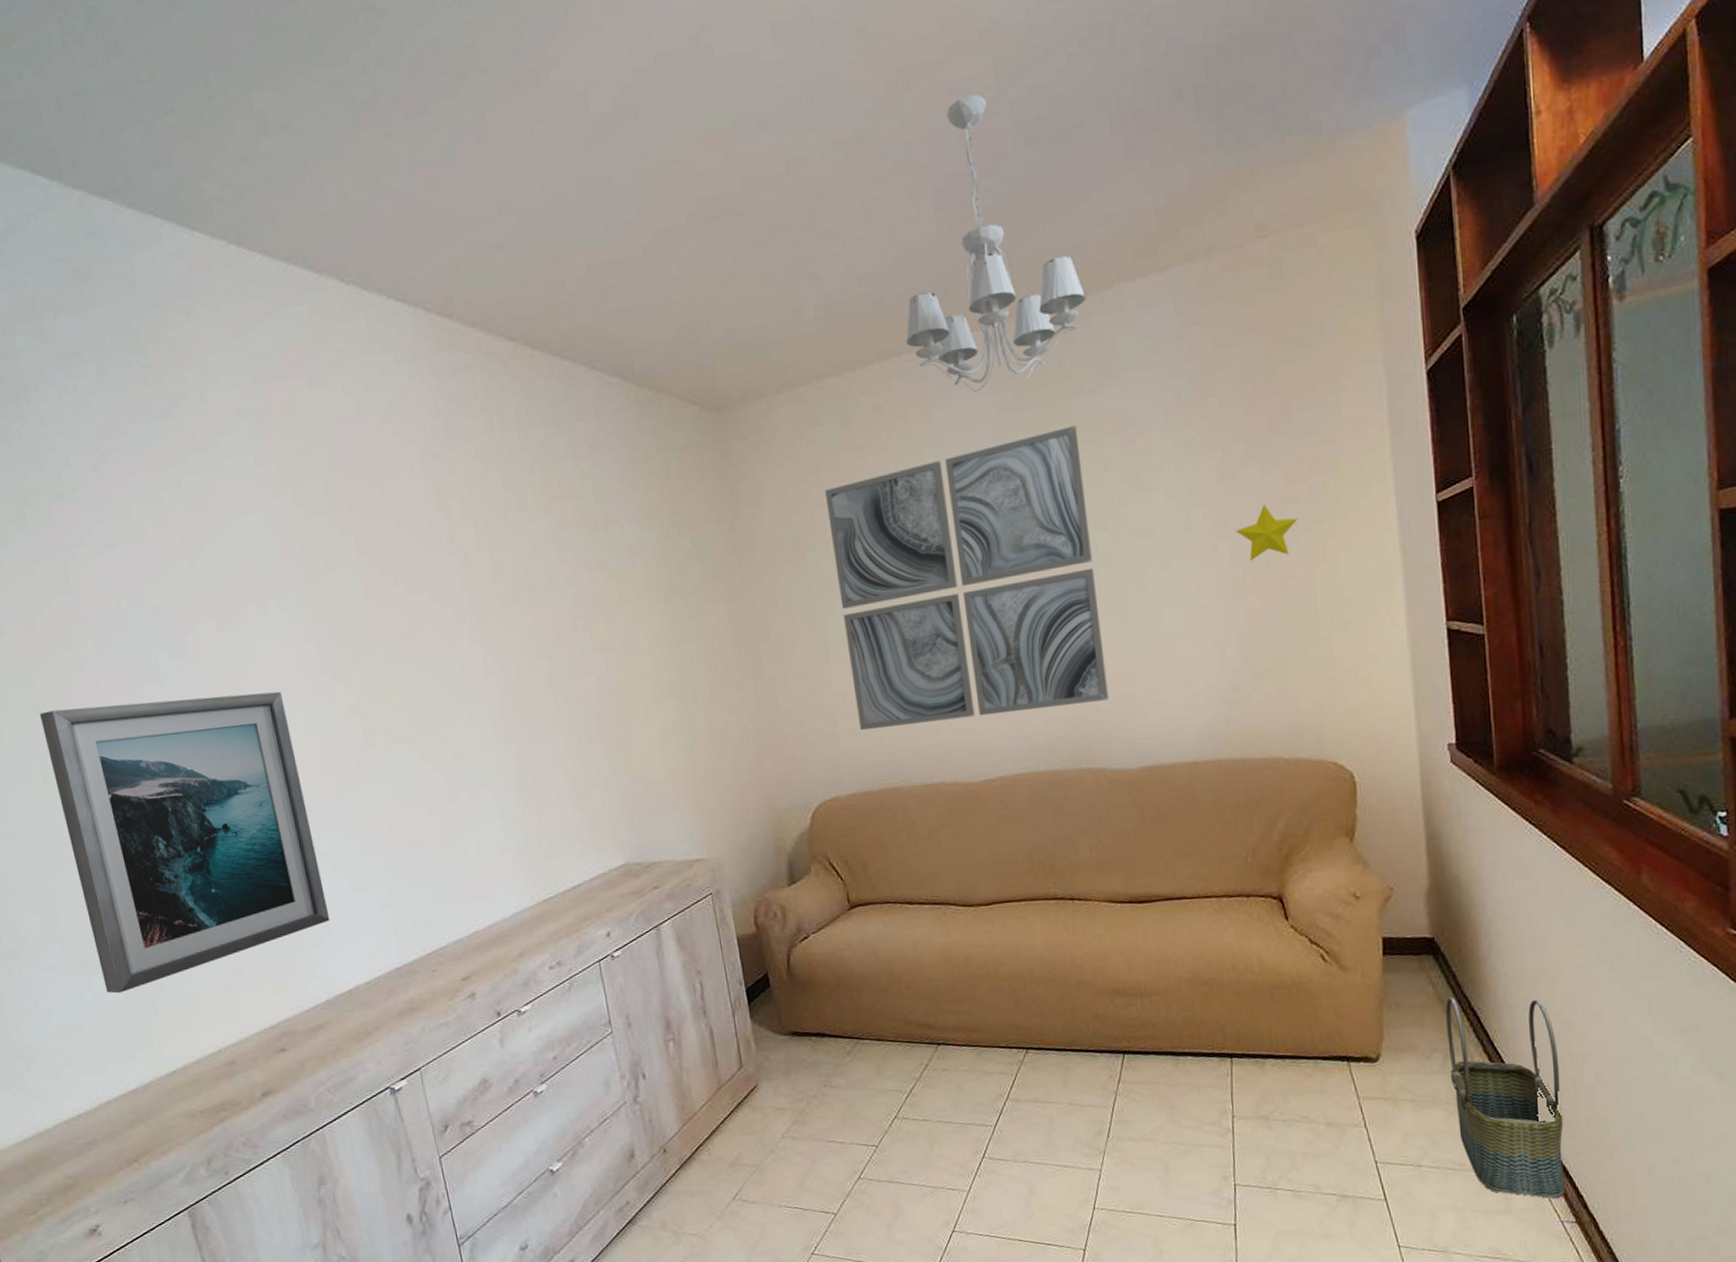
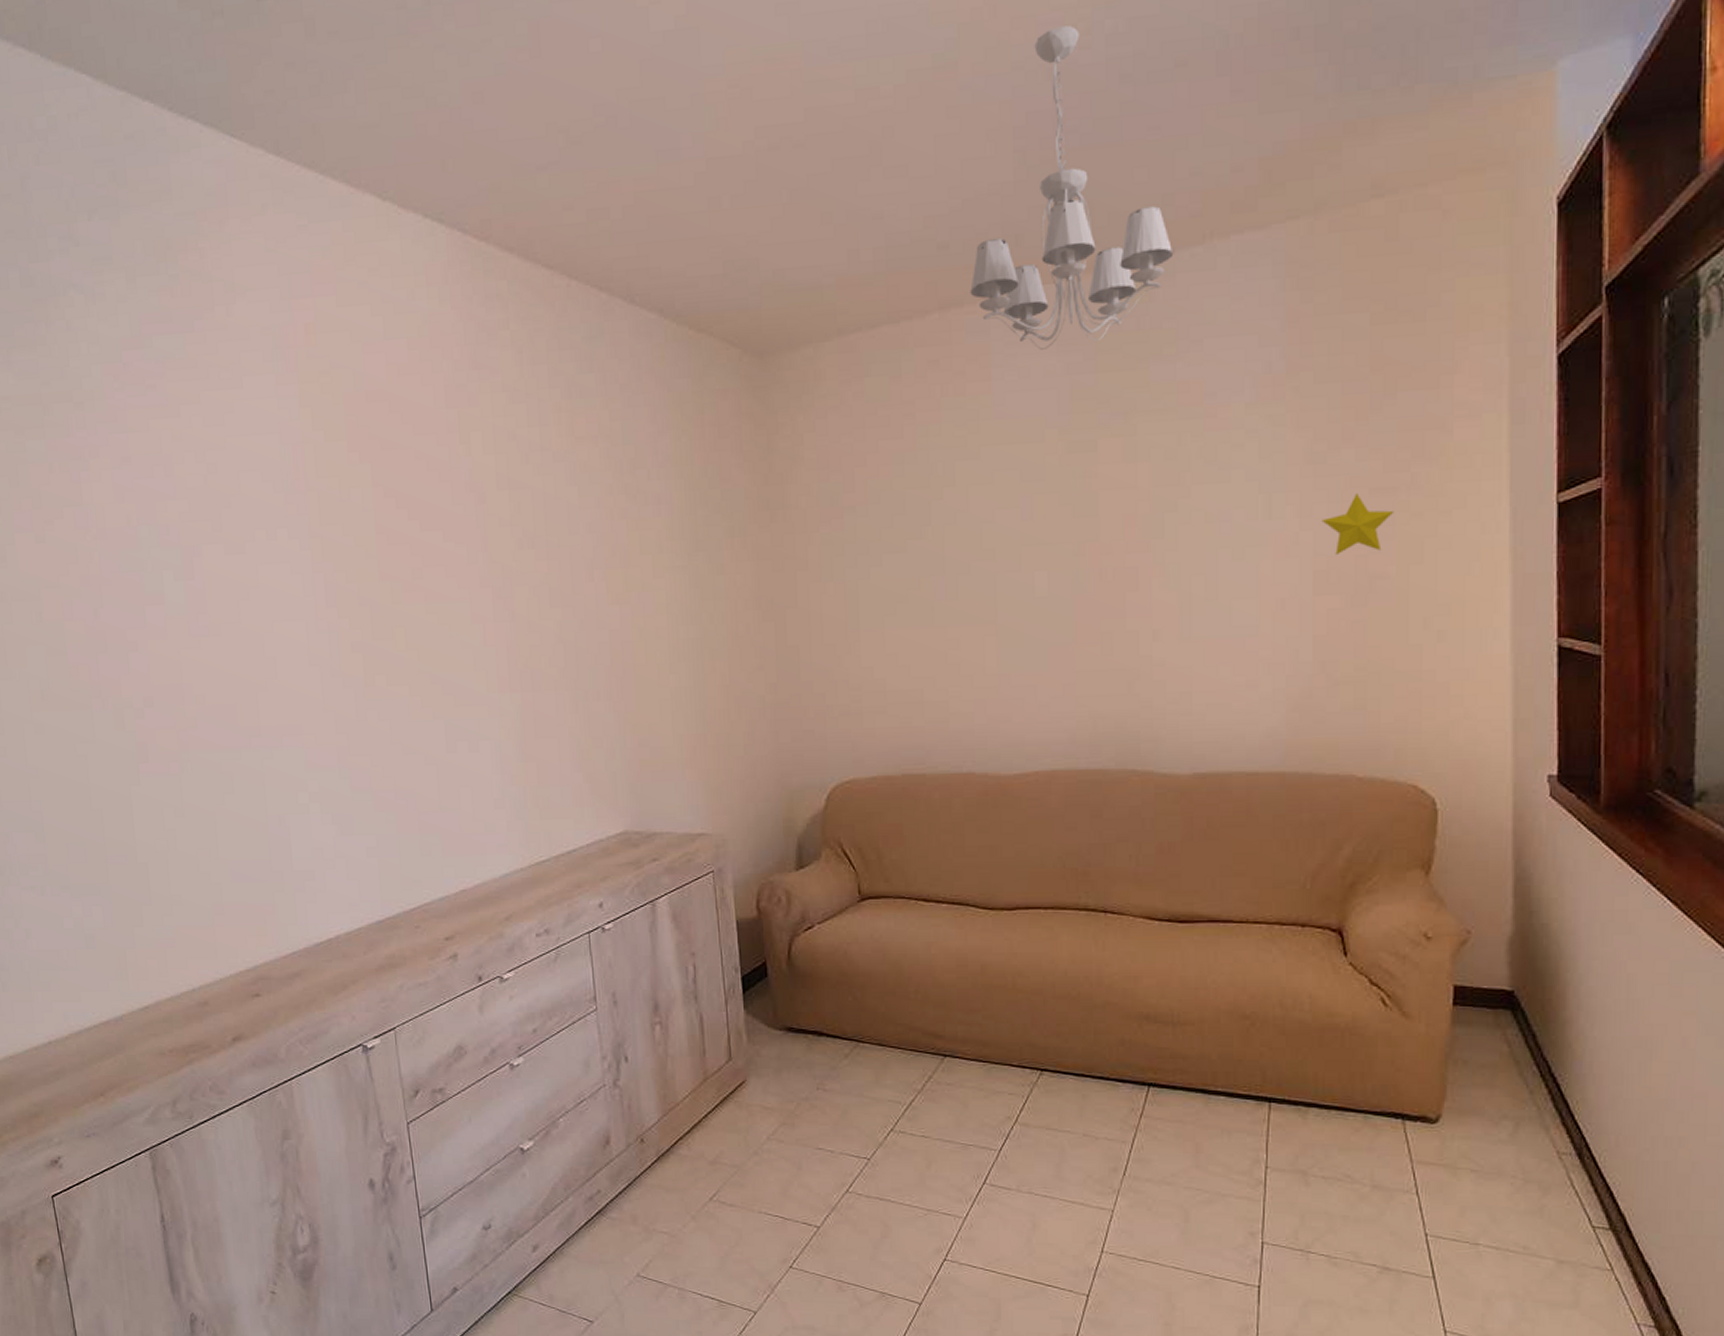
wall art: present [40,691,330,994] -> none [43,622,315,921]
wall art: present [825,425,1108,731] -> none [869,393,1163,710]
basket: present [1446,997,1566,1199] -> none [1520,1059,1650,1297]

